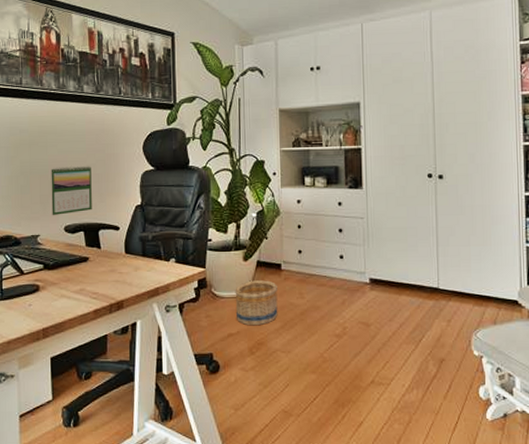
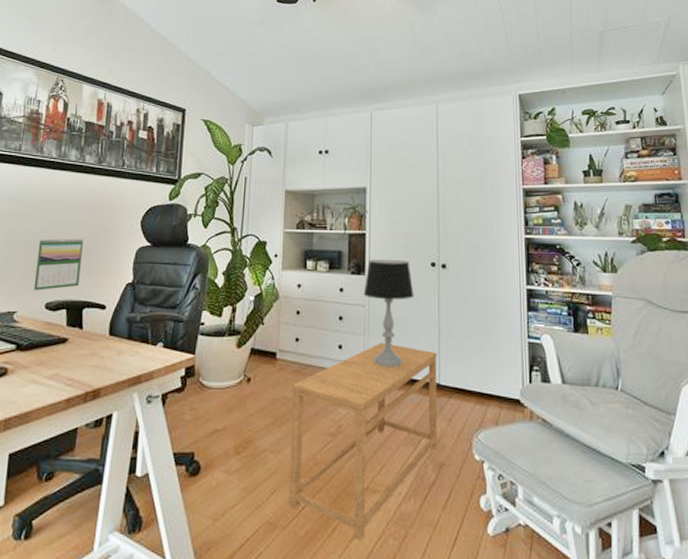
basket: present [235,280,278,326] -> none [224,370,271,421]
side table: none [298,252,438,426] -> present [289,342,438,541]
table lamp: none [361,172,412,275] -> present [363,259,414,368]

